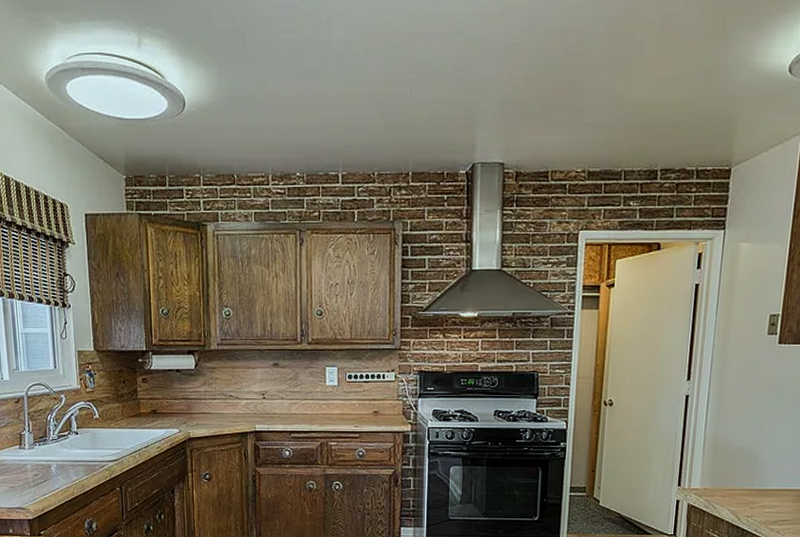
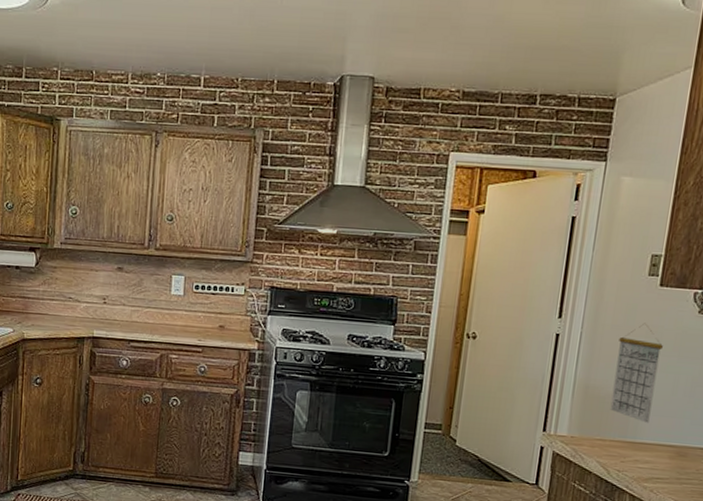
calendar: none [738,379,783,471] -> present [610,323,663,423]

